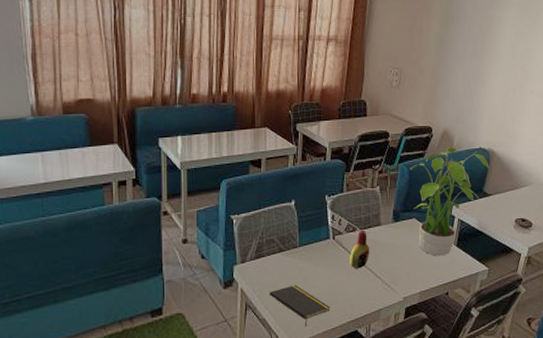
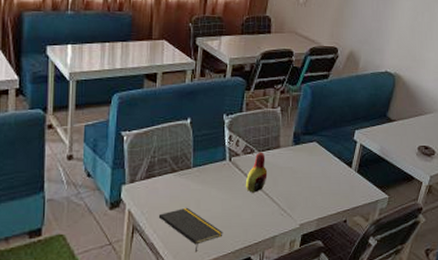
potted plant: present [410,145,489,256] -> none [313,68,394,182]

